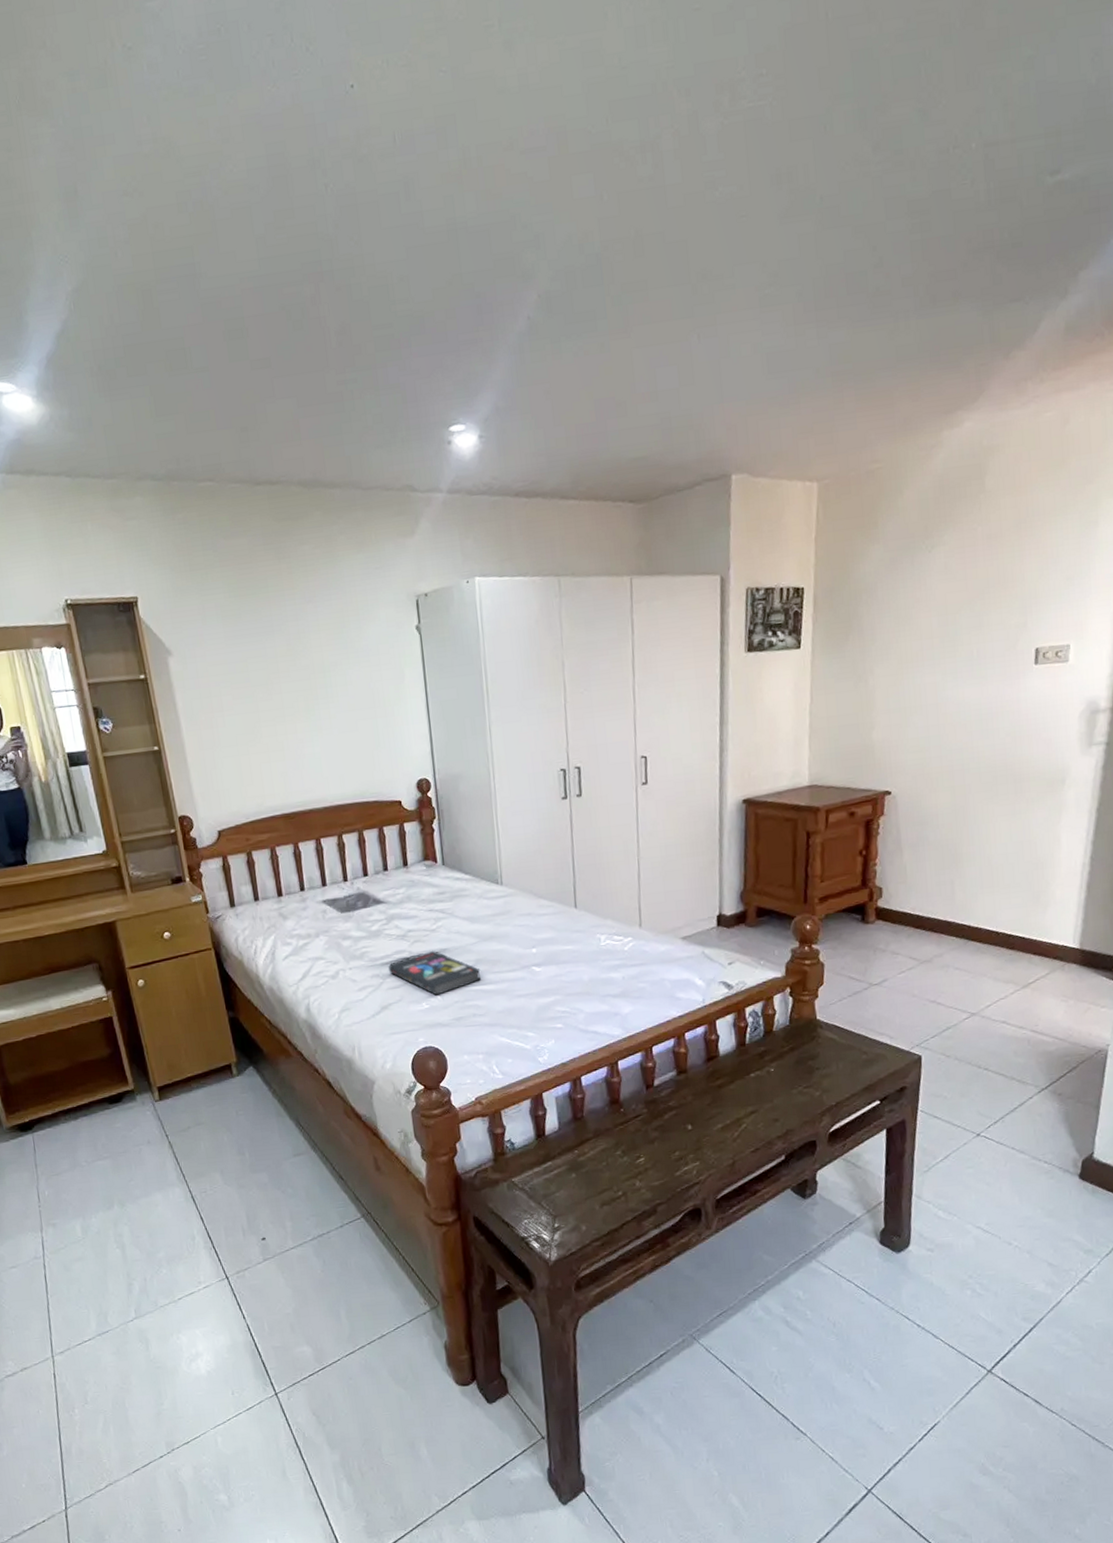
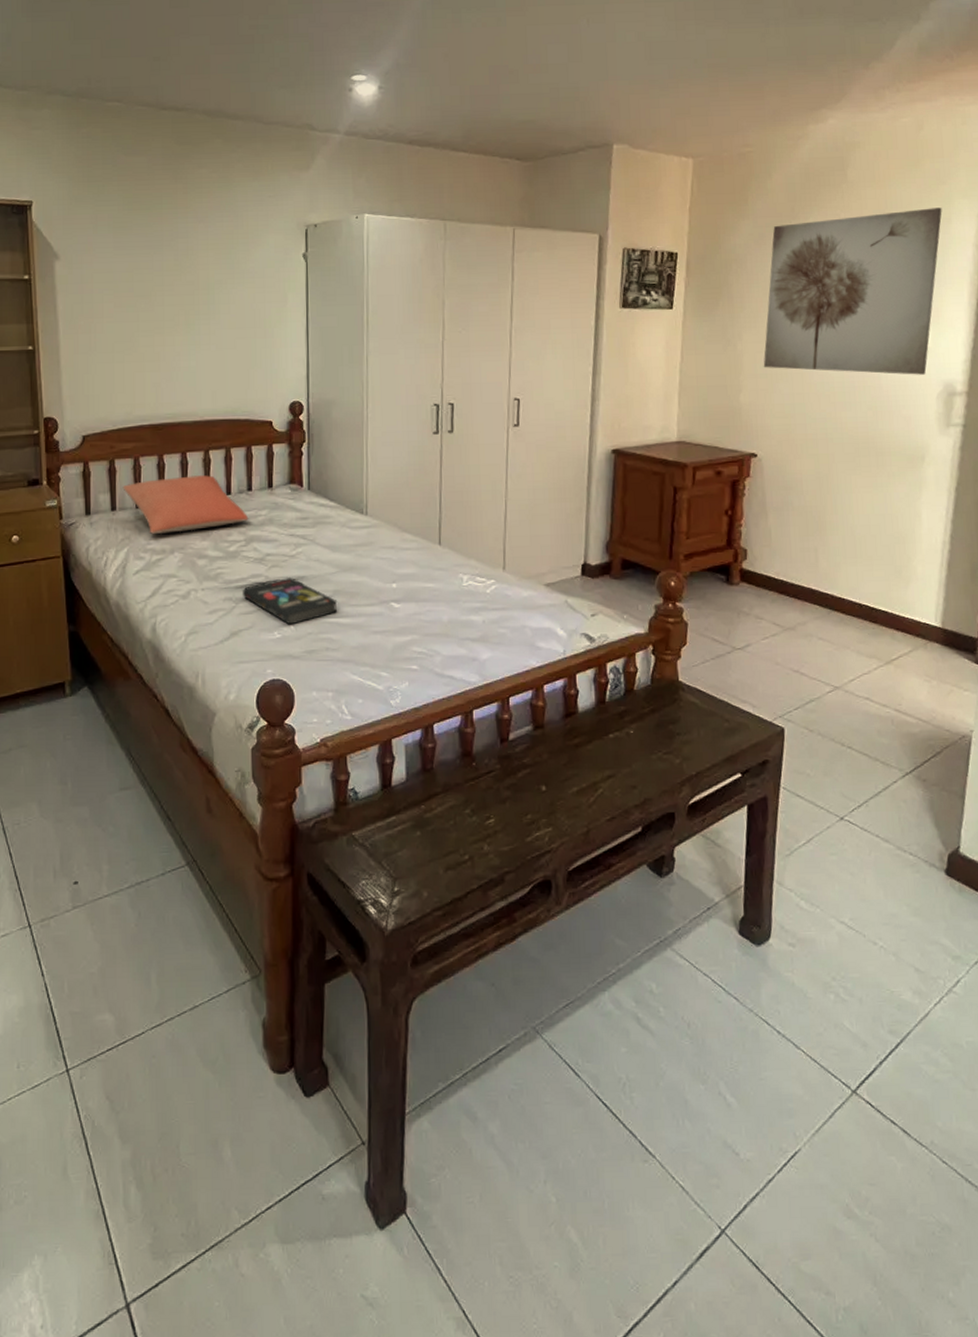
pillow: none [262,858,388,920] -> present [122,474,249,534]
wall art: none [896,510,1089,702] -> present [763,207,942,375]

